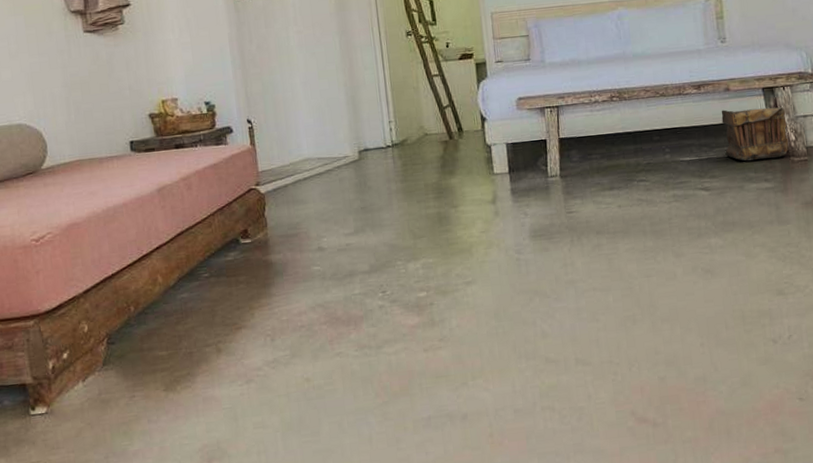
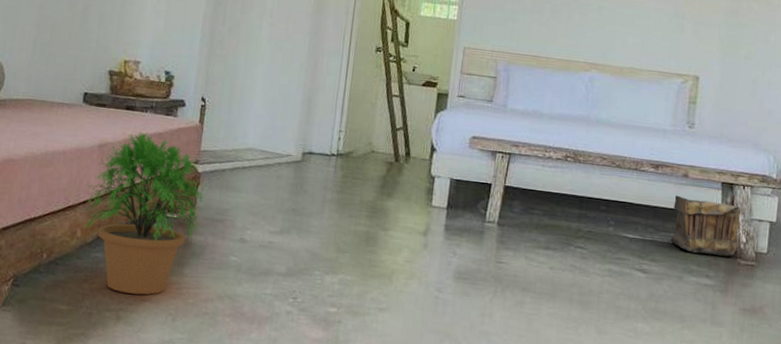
potted plant: none [157,166,277,326] -> present [83,132,204,295]

